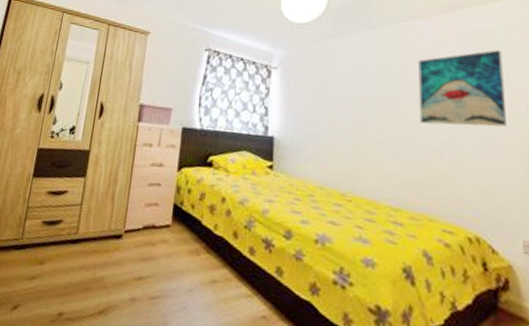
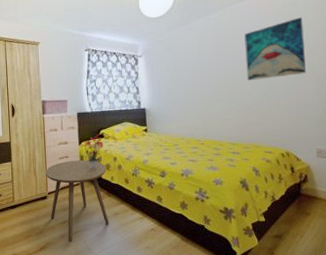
side table: none [123,190,210,311] -> present [45,160,109,242]
potted flower: none [182,160,211,209] -> present [82,134,103,169]

